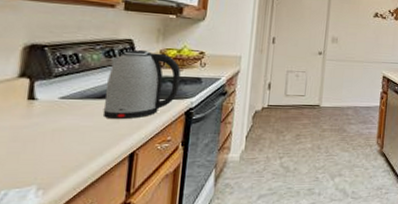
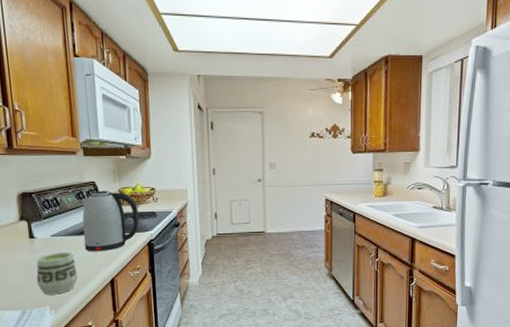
cup: none [24,118,88,171] -> present [36,252,79,295]

